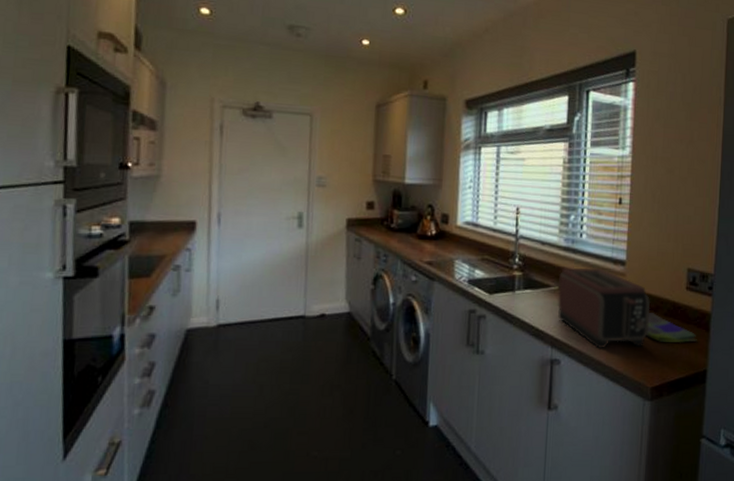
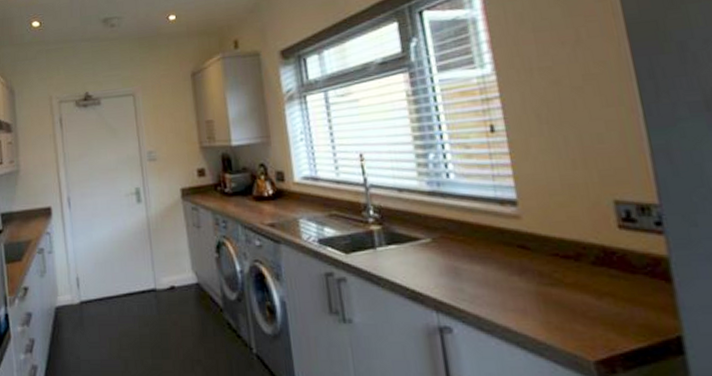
toaster: present [558,267,651,348] -> none [429,211,572,311]
dish towel: present [646,313,697,343] -> none [566,262,655,300]

